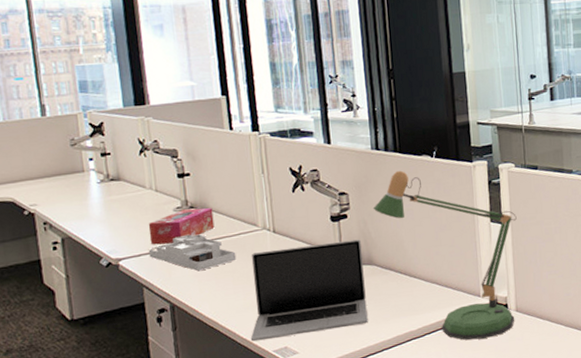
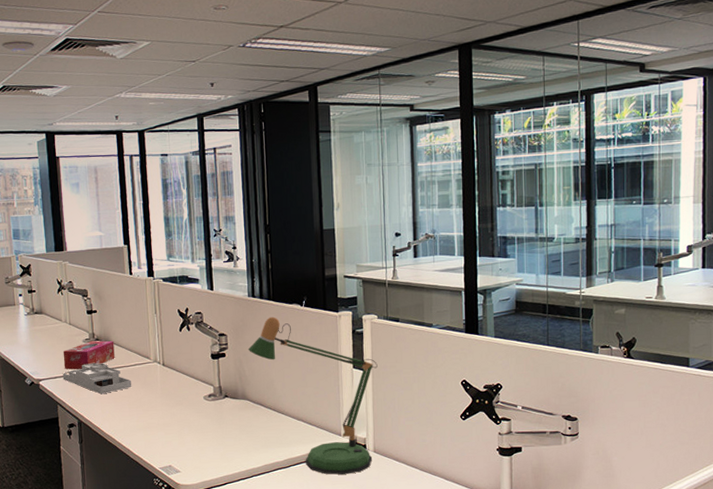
laptop: present [250,239,368,342] -> none [141,376,240,458]

